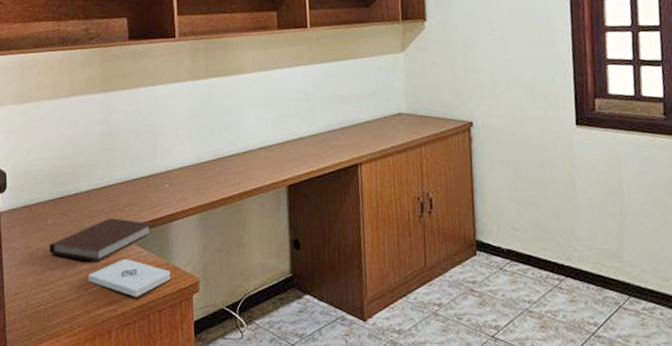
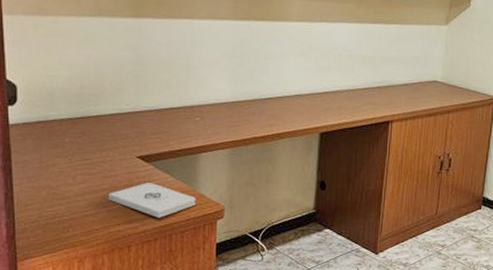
notebook: present [49,218,154,262] -> none [66,143,182,183]

